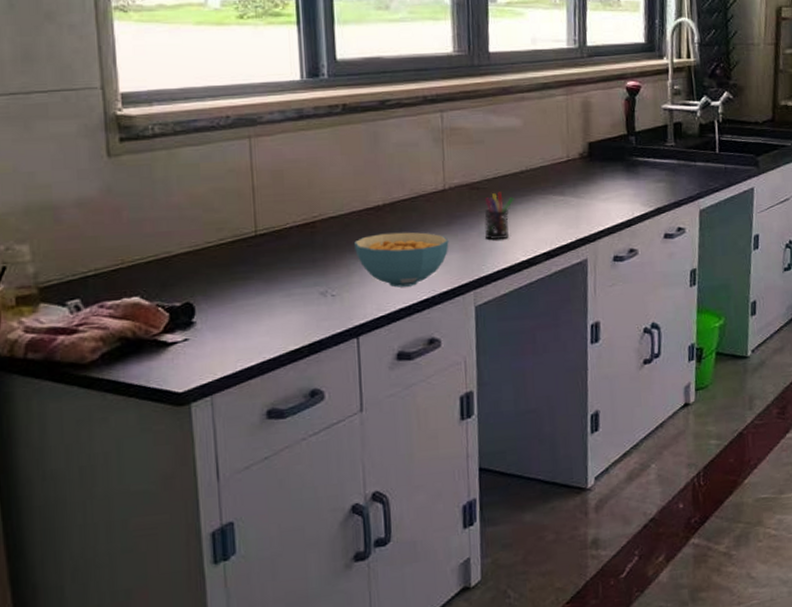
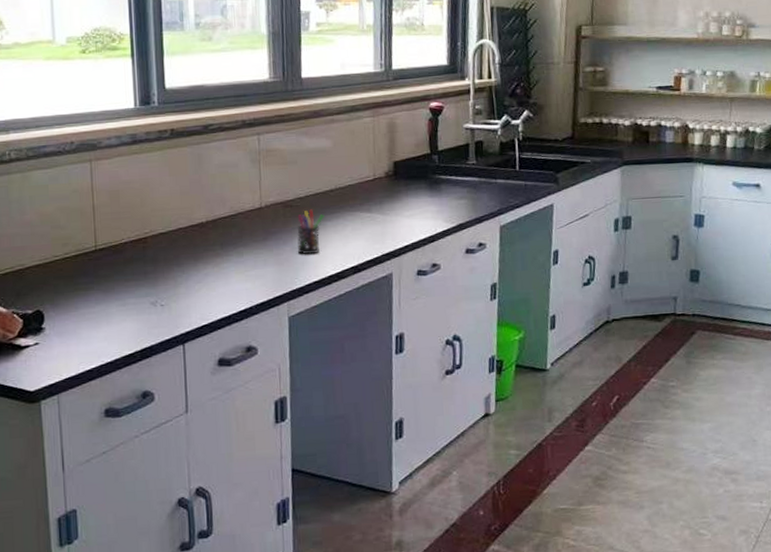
cereal bowl: present [353,232,449,288] -> none [180,247,265,299]

